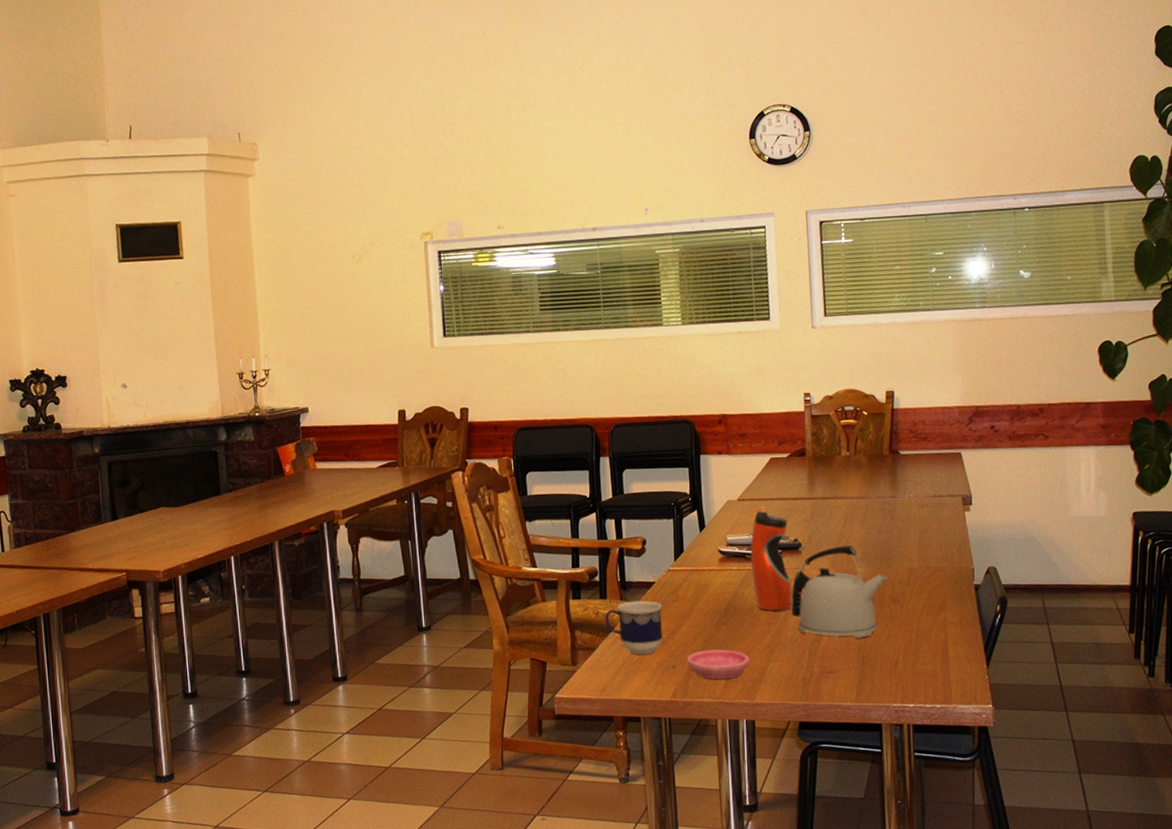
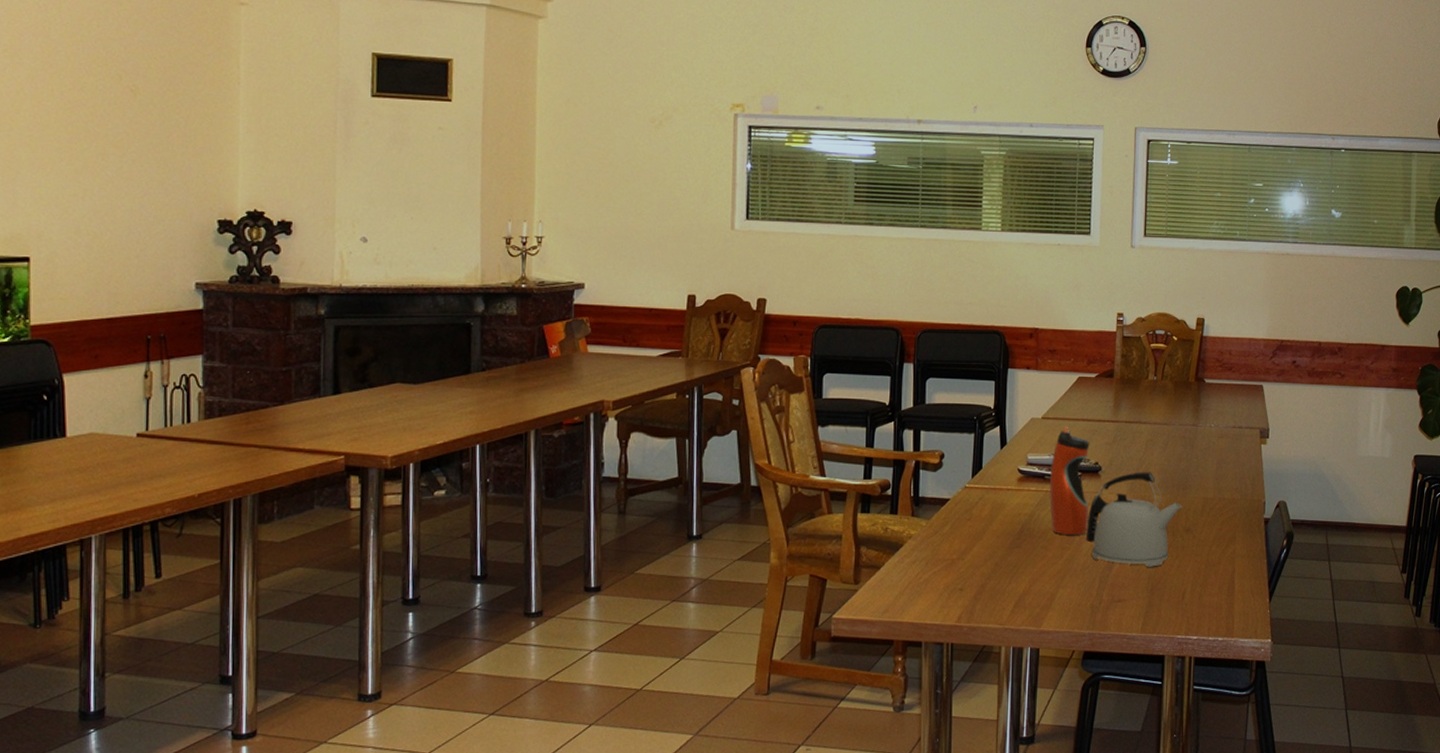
cup: present [605,600,663,655] -> none [894,518,954,576]
saucer: present [687,649,750,680] -> none [975,573,1040,605]

